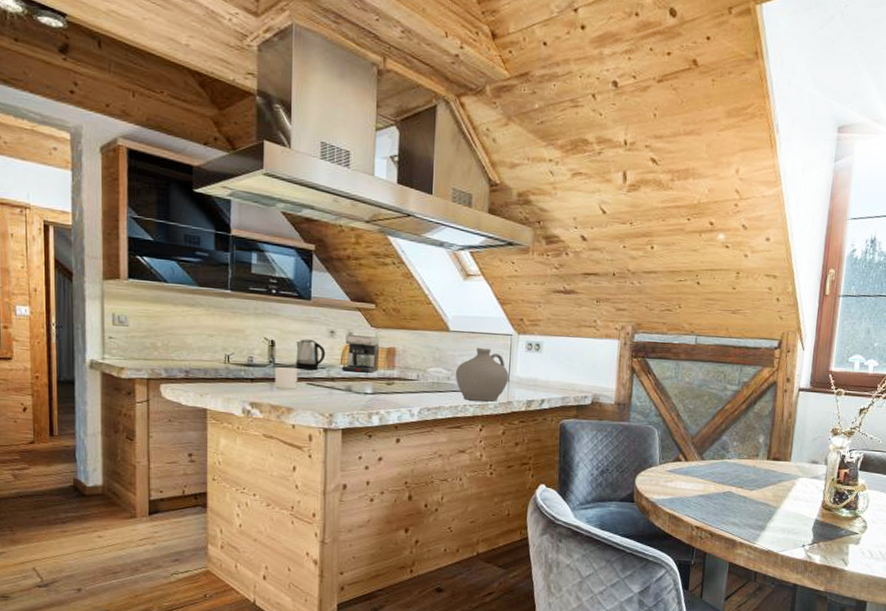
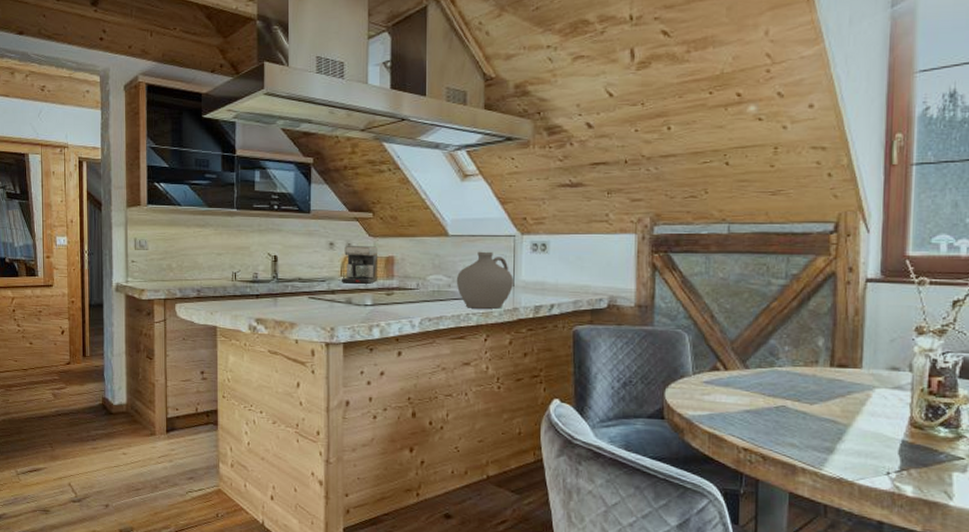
mug: present [274,367,298,391] -> none [278,281,300,305]
kettle: present [296,338,326,371] -> none [297,252,326,284]

